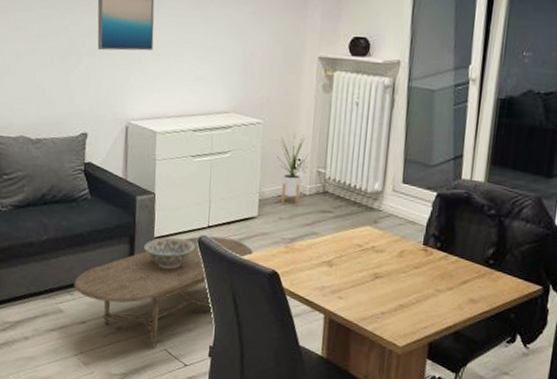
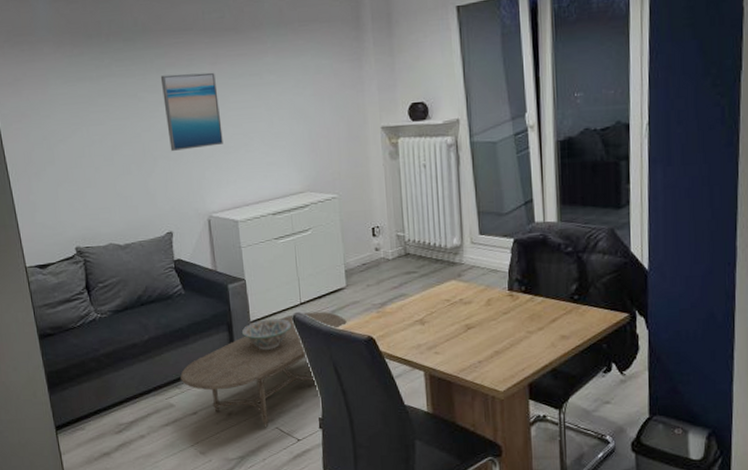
house plant: present [276,132,309,205] -> none [352,202,387,271]

